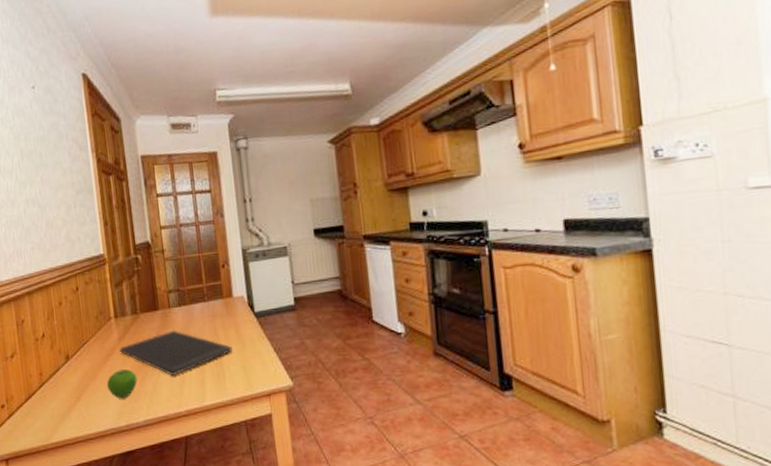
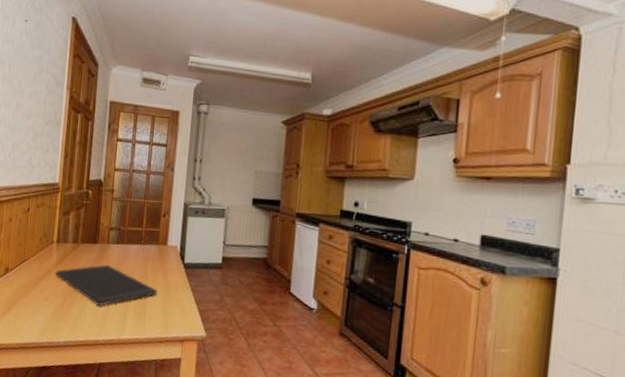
apple: present [106,369,138,399] -> none [37,290,66,318]

